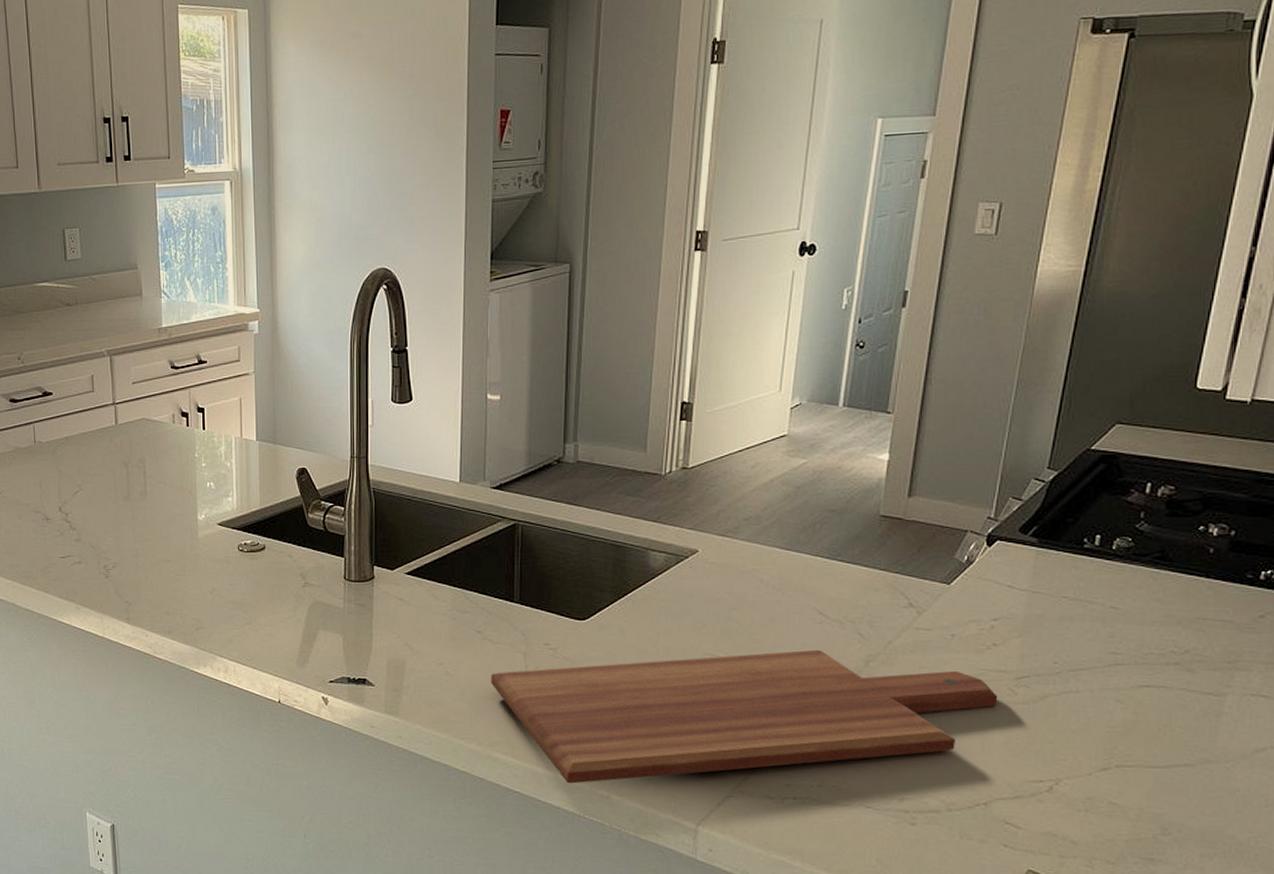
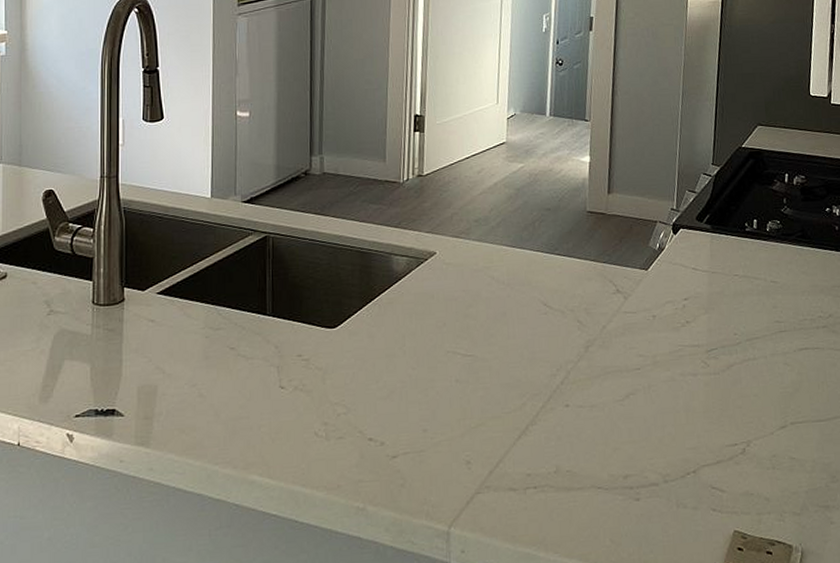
cutting board: present [491,649,998,784] -> none [245,339,695,500]

